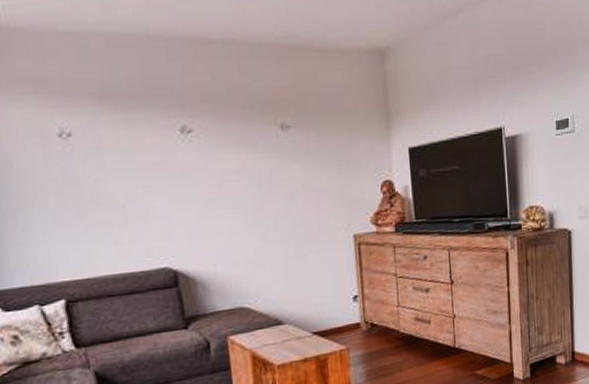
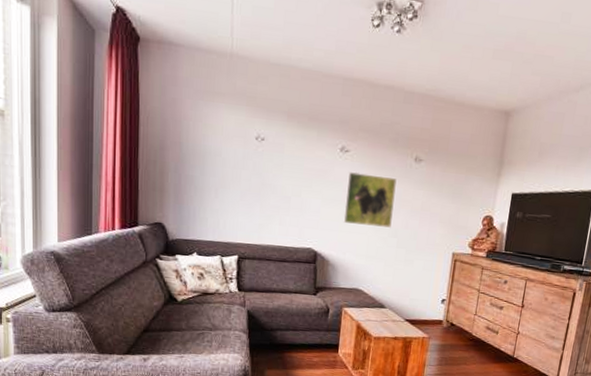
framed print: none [197,155,269,225] -> present [343,171,397,228]

